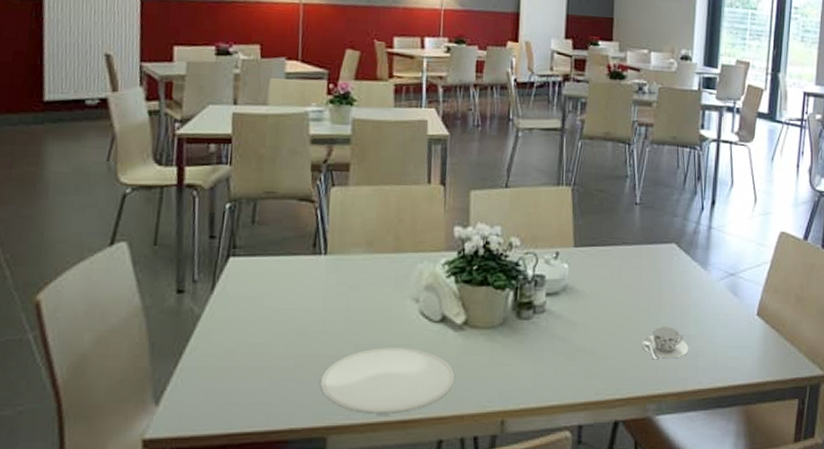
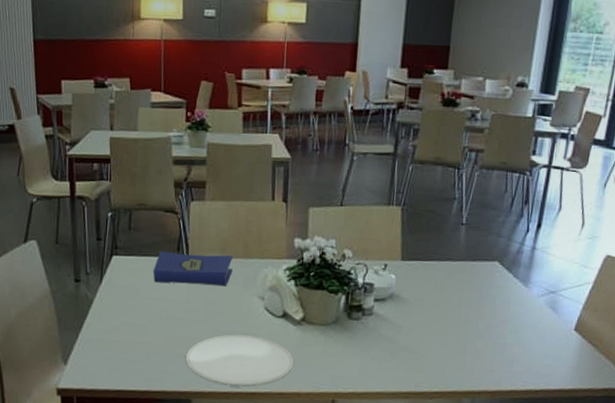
hardcover book: none [281,248,382,289] -> present [153,251,233,286]
teacup: present [641,326,689,360] -> none [459,333,505,362]

